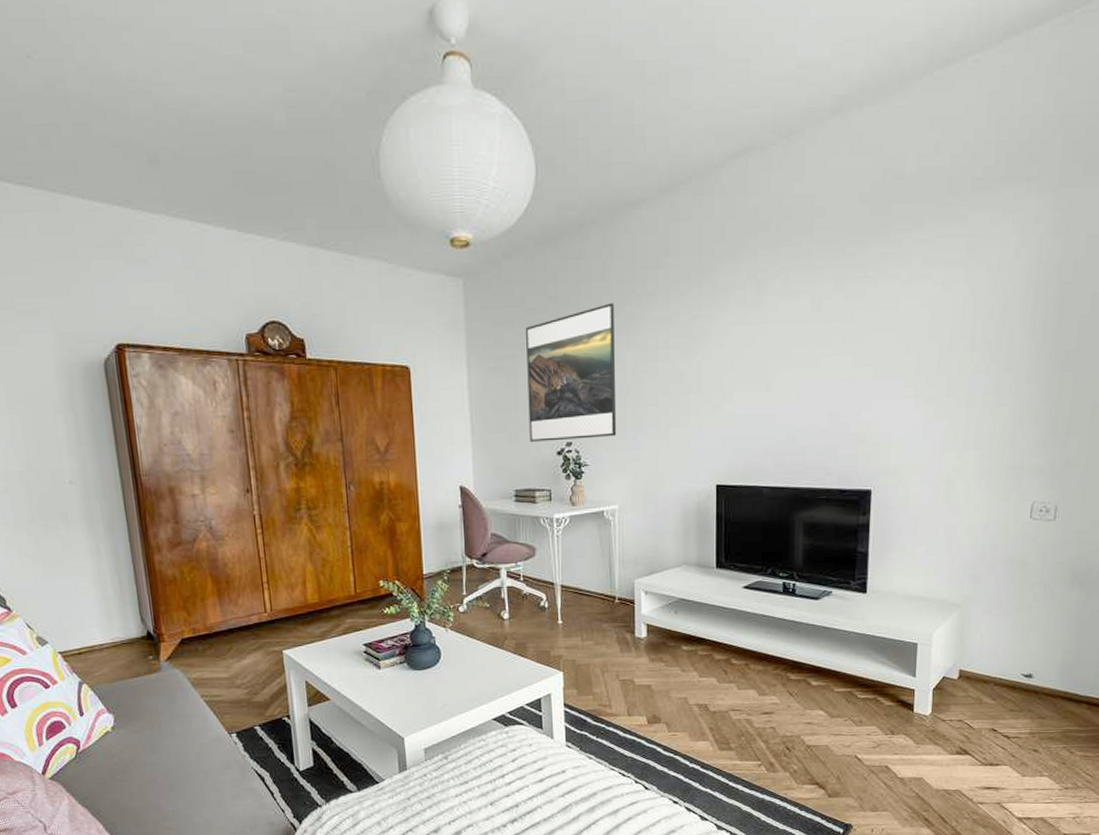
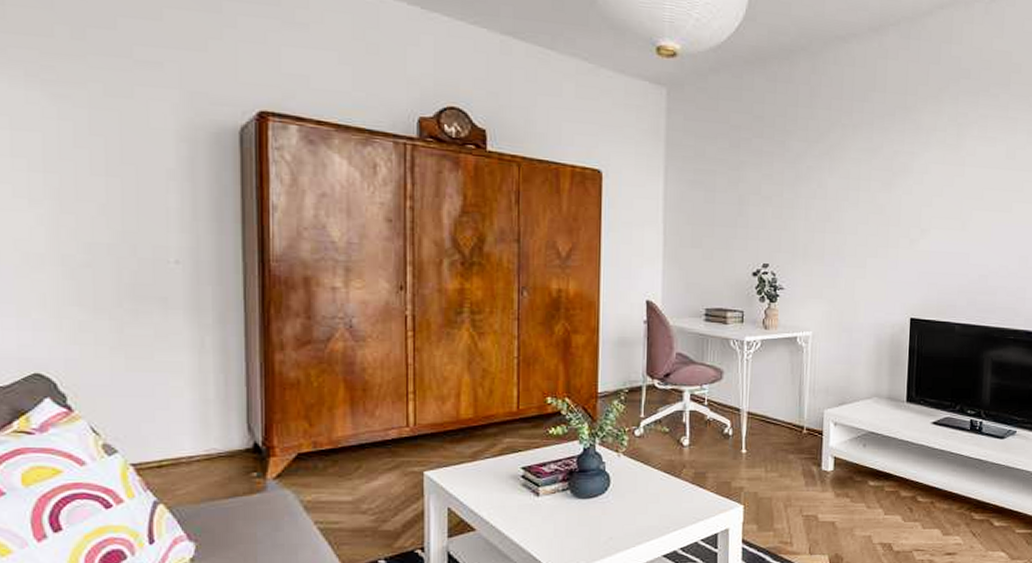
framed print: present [526,303,617,442] -> none [725,129,819,262]

